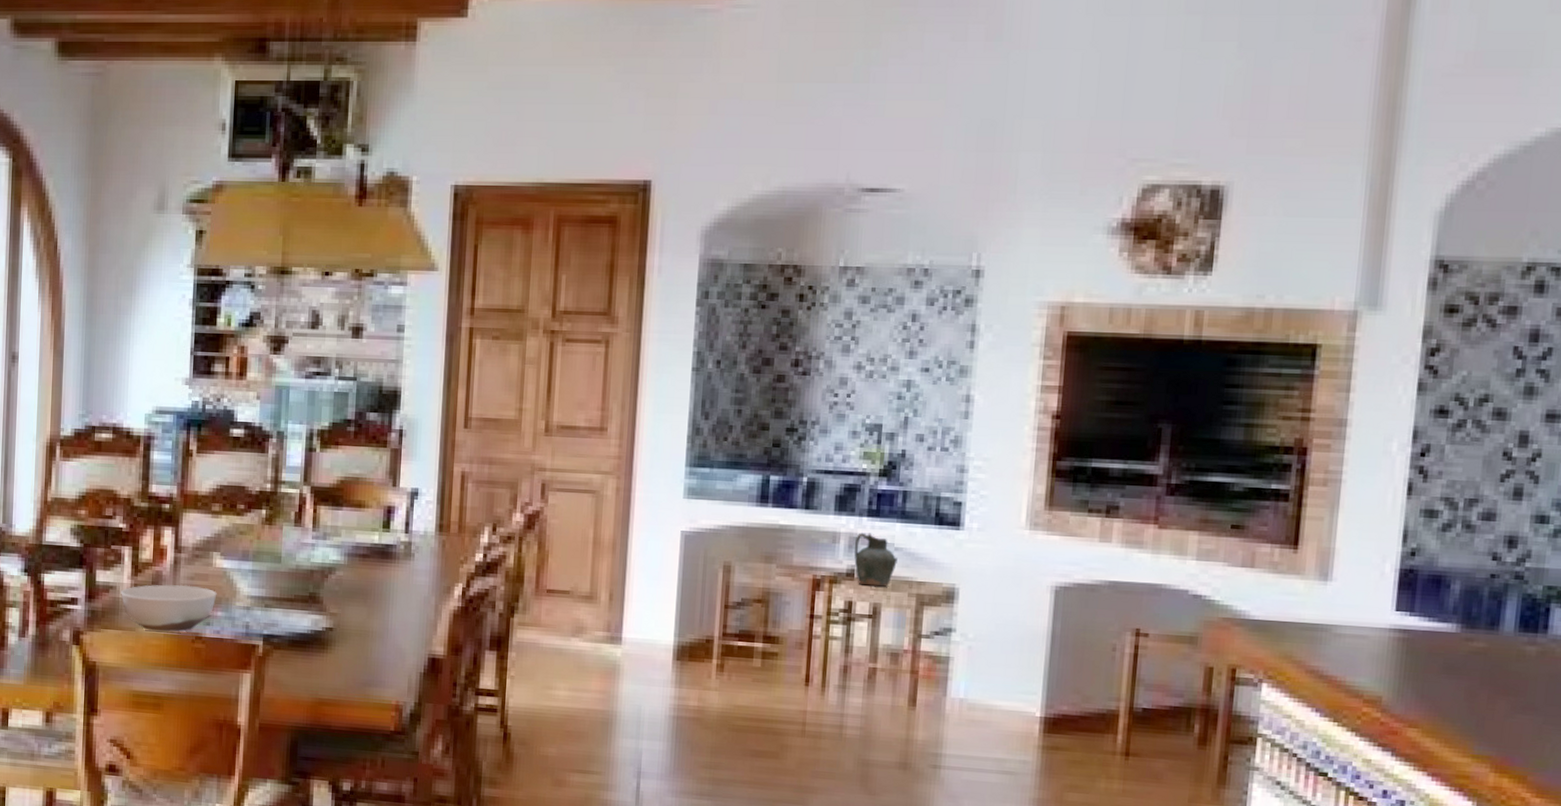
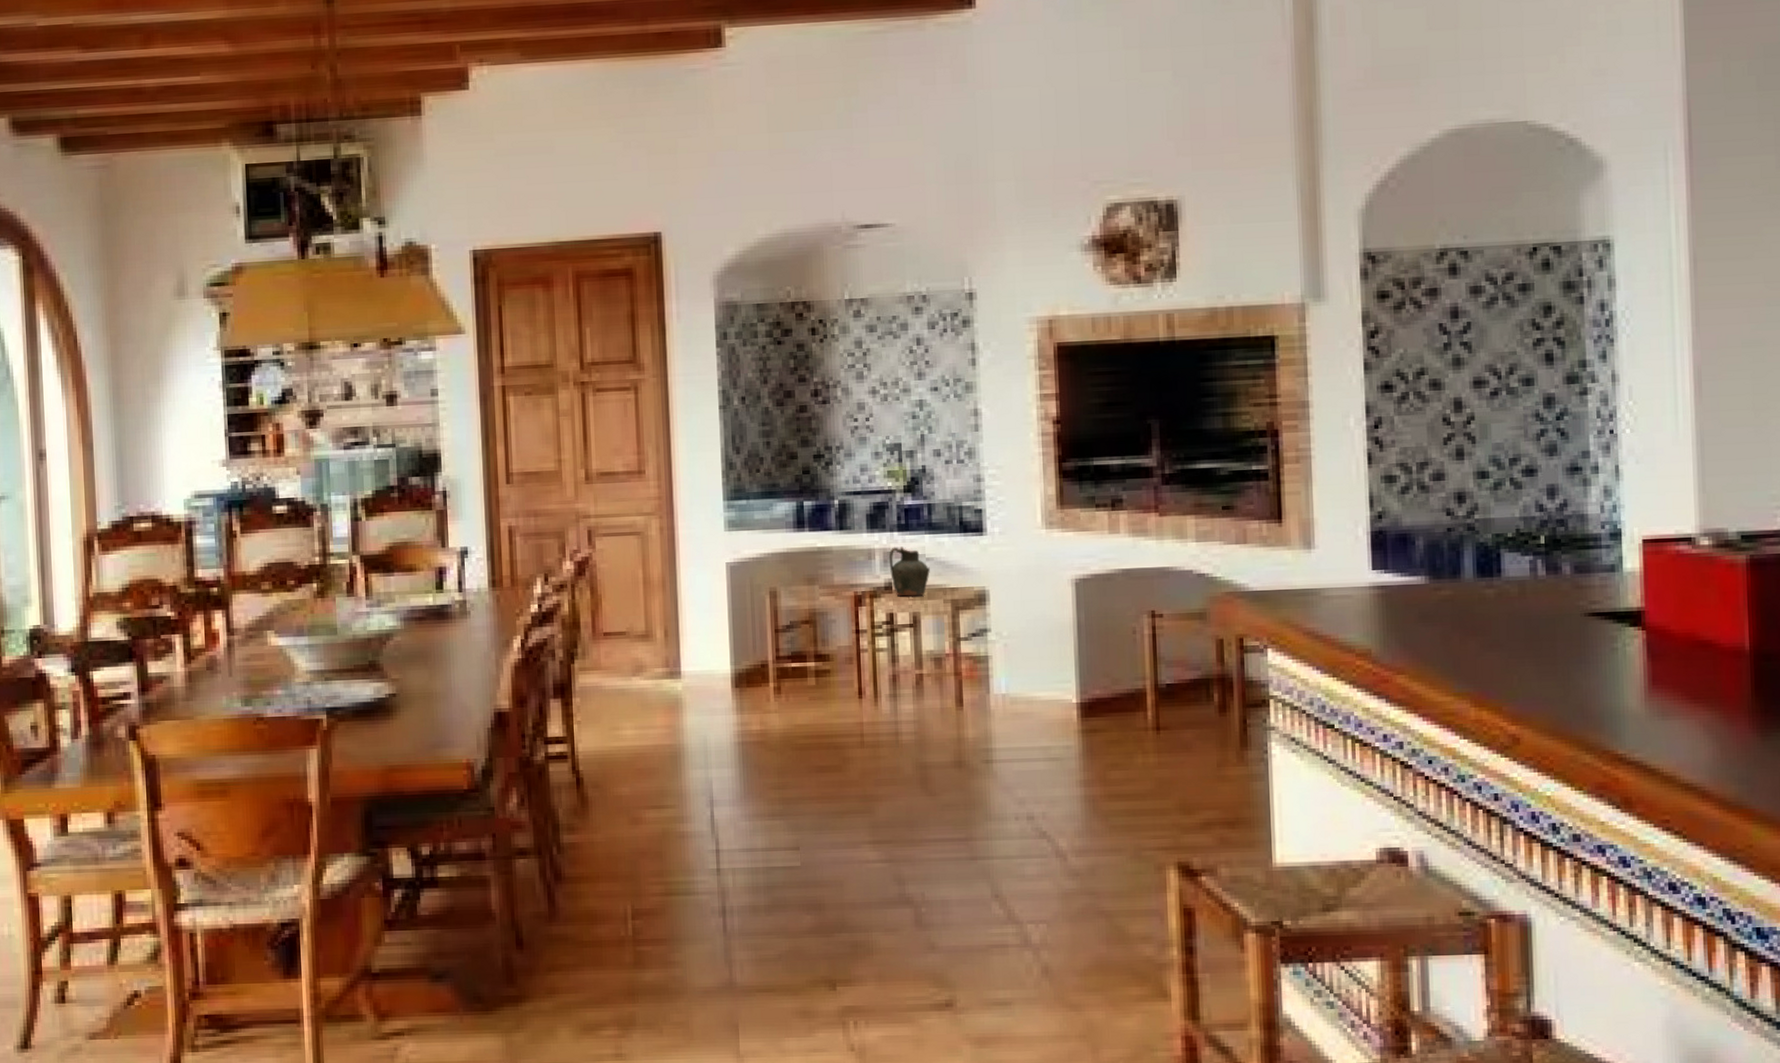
bowl: present [121,584,217,633] -> none [175,667,275,717]

